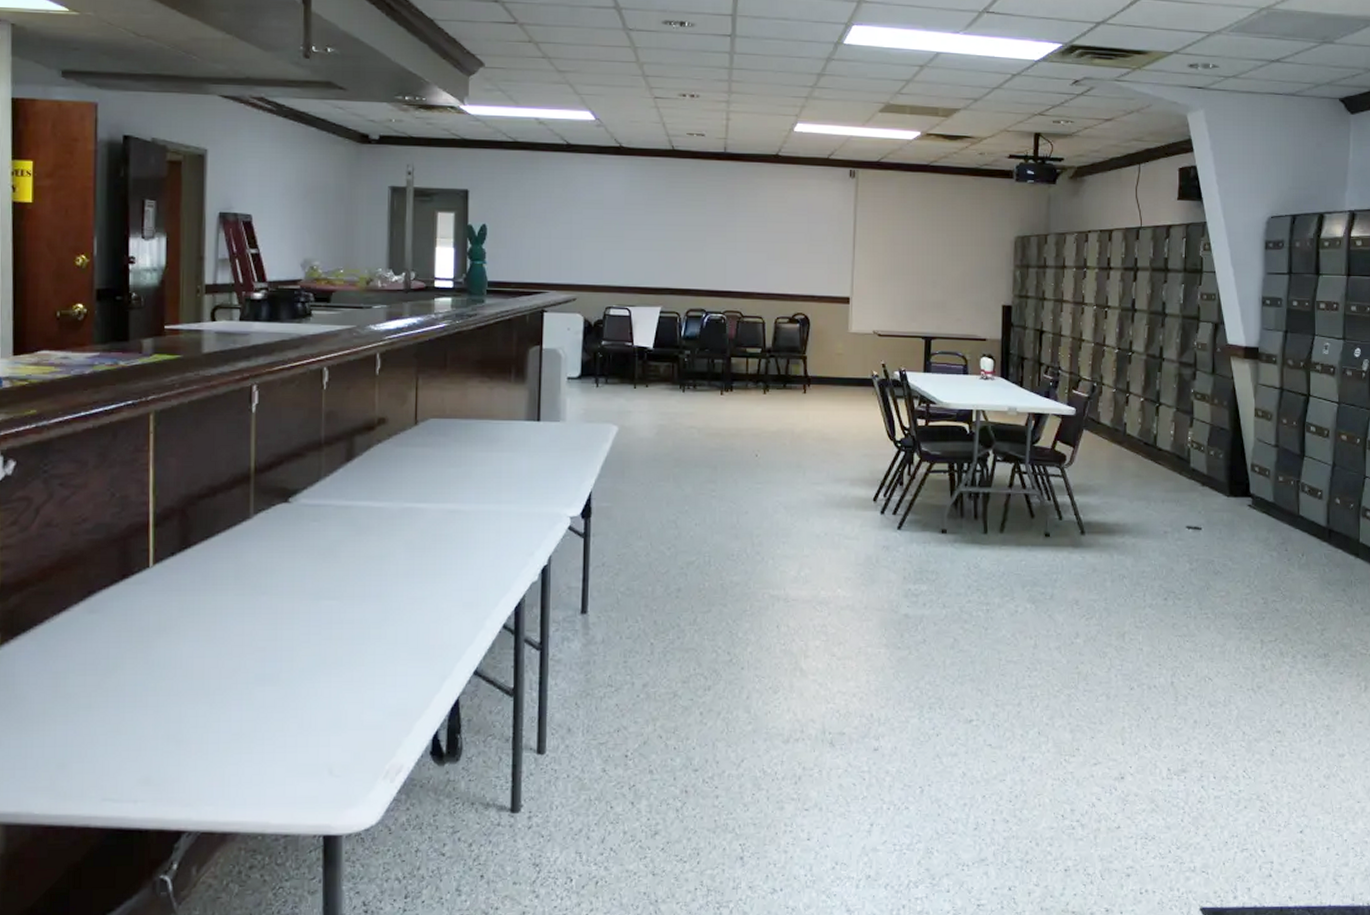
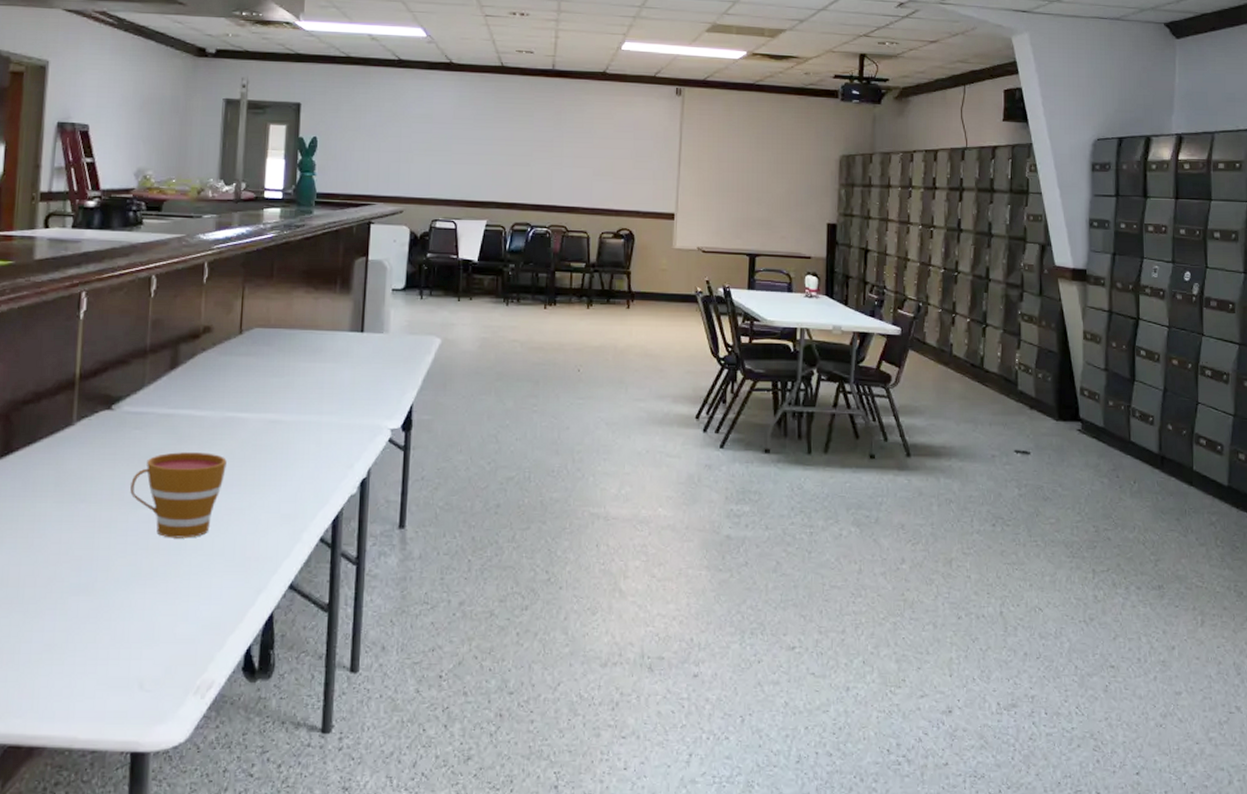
cup: none [311,543,407,628] -> present [130,452,227,538]

